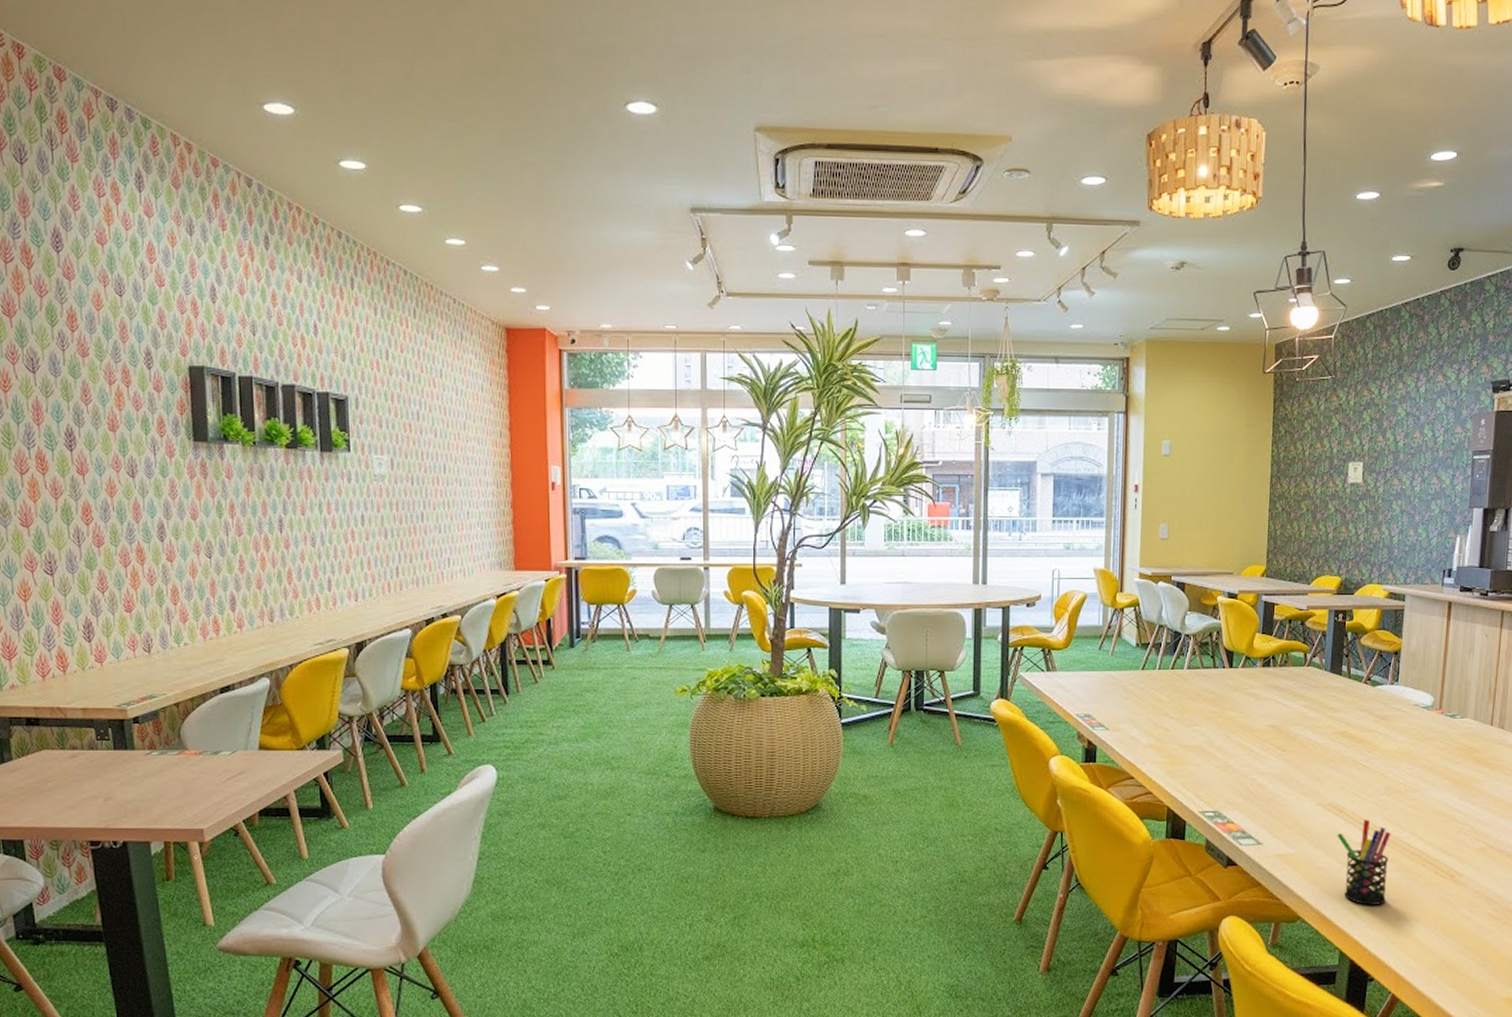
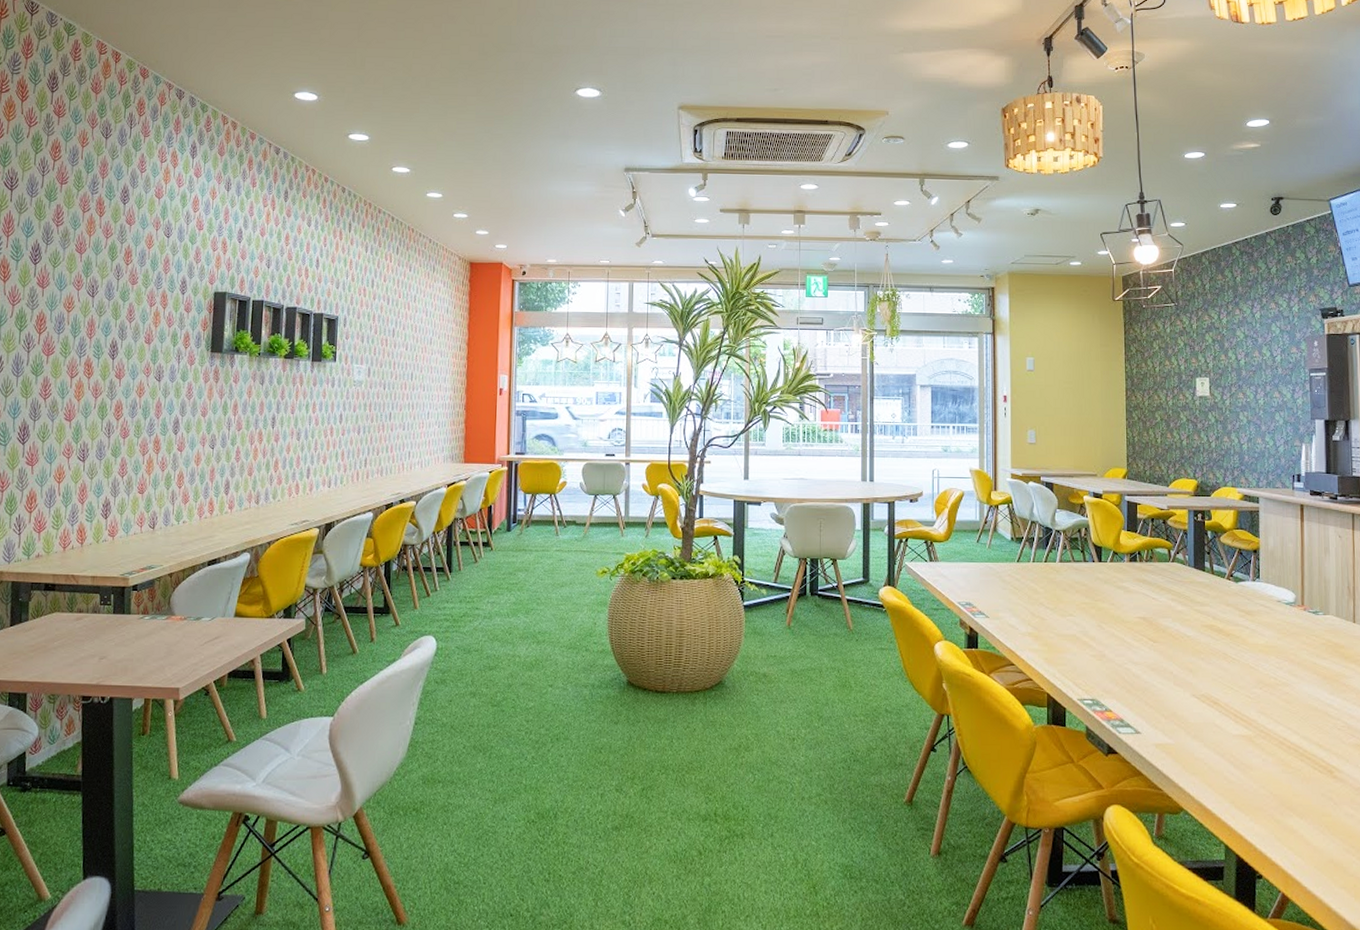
pen holder: present [1337,819,1391,905] -> none [1213,712,1267,799]

